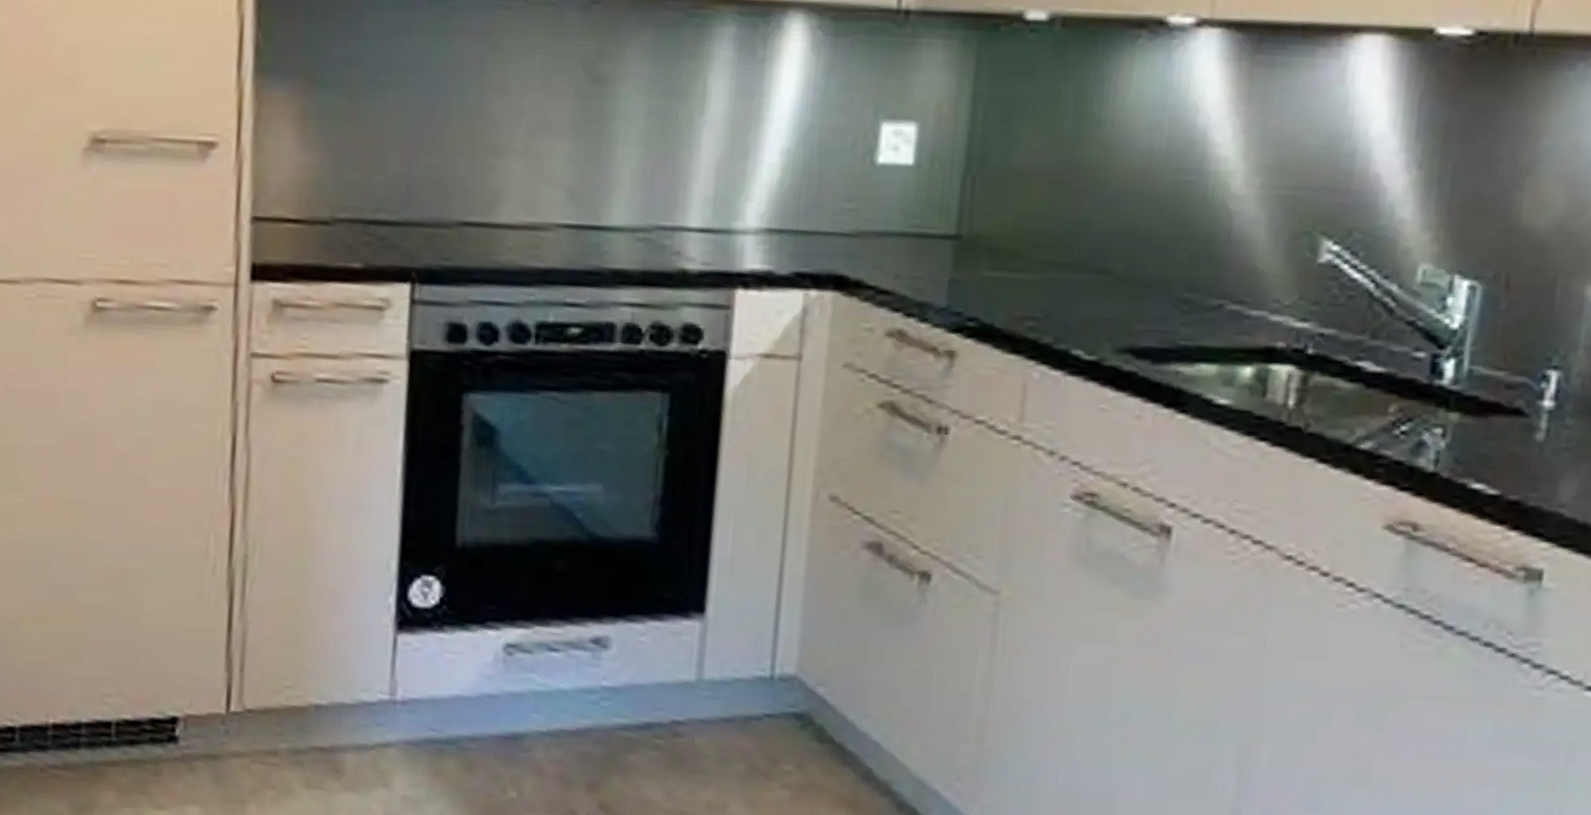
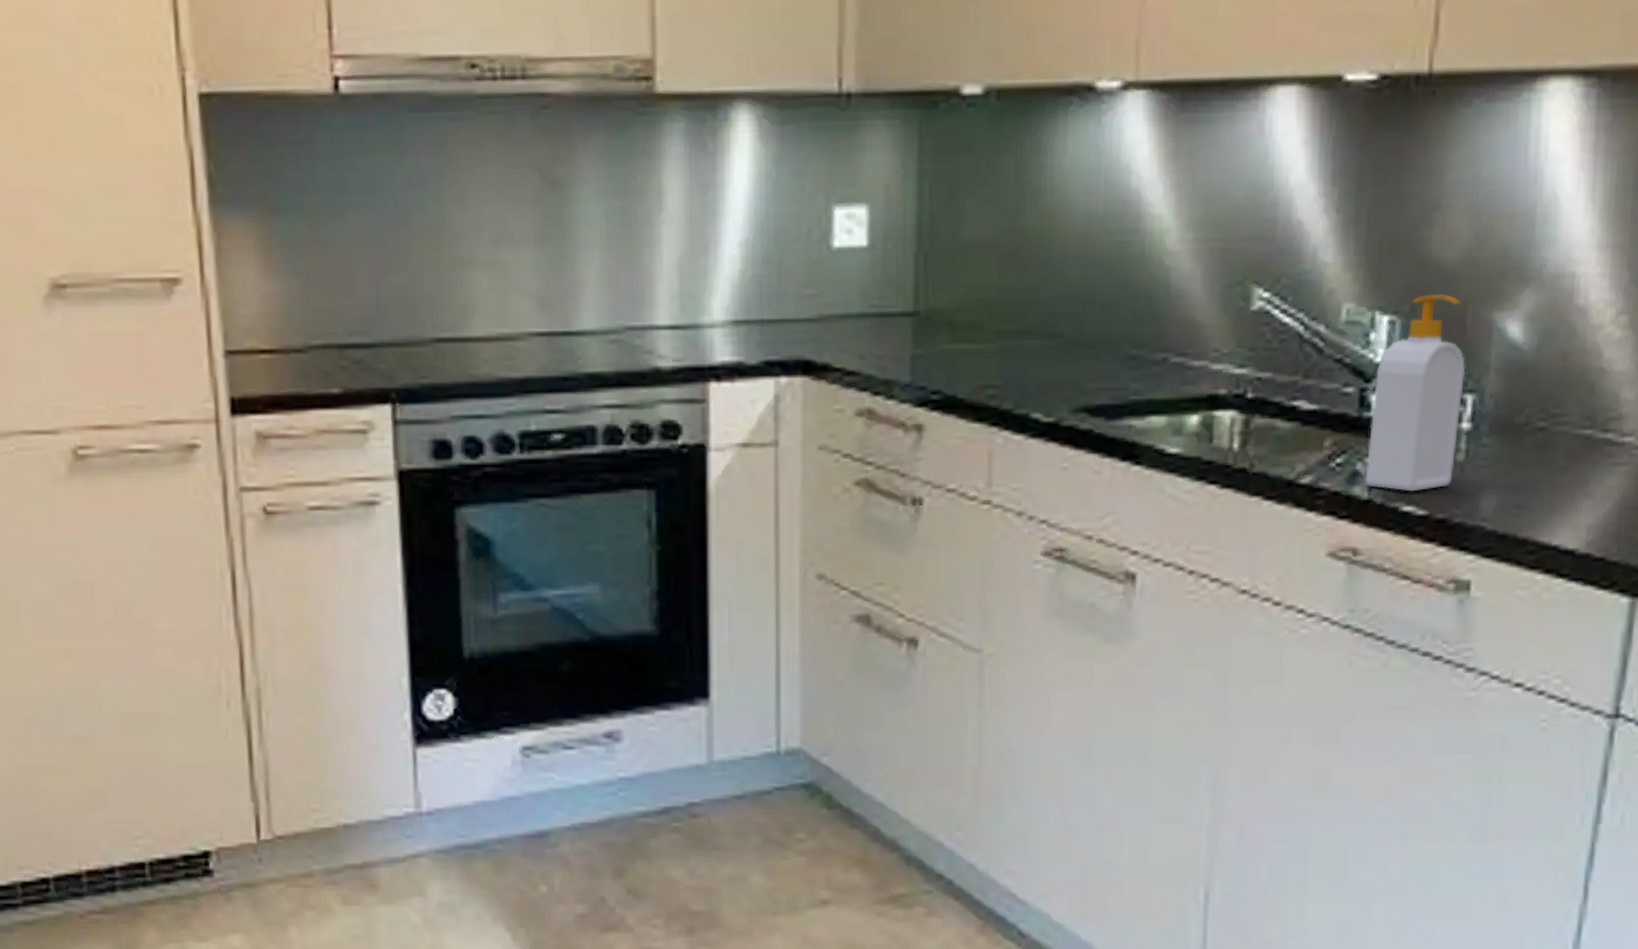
soap bottle: none [1431,262,1552,469] -> present [1365,295,1466,492]

